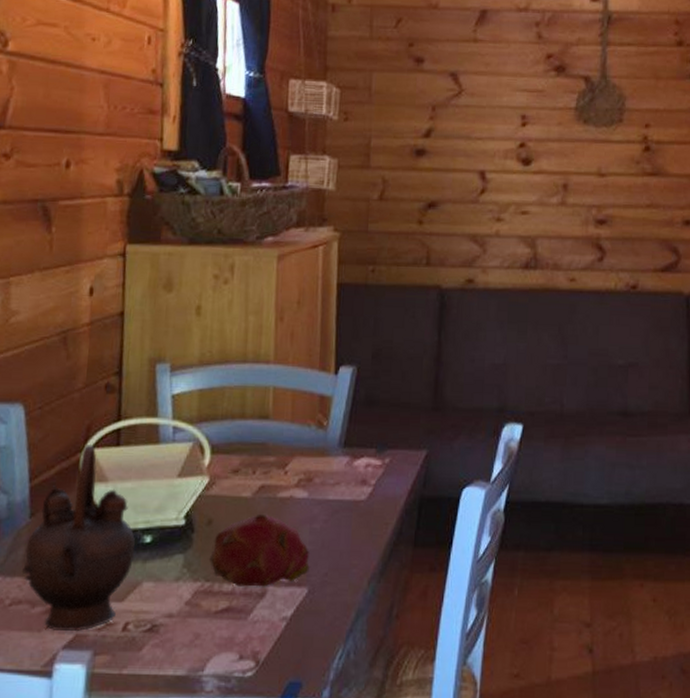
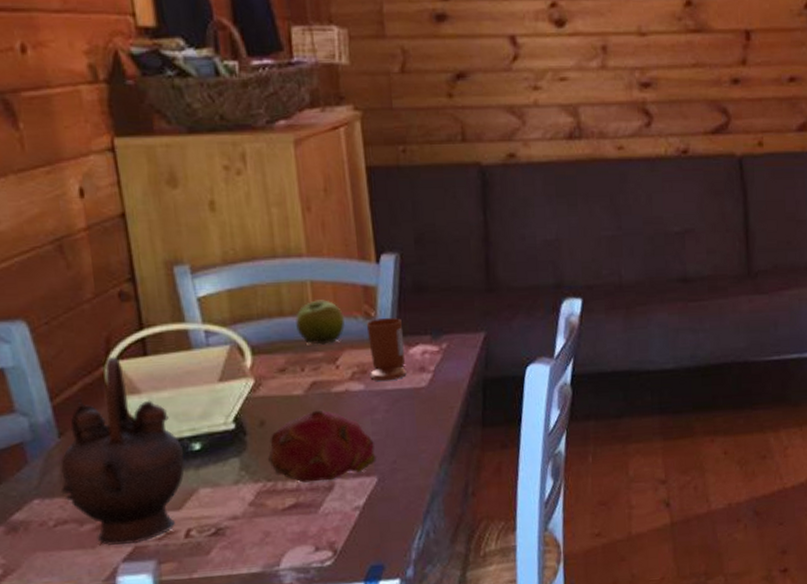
fruit: none [254,405,299,449] -> present [296,300,346,345]
candle: none [314,428,351,491] -> present [366,318,407,382]

